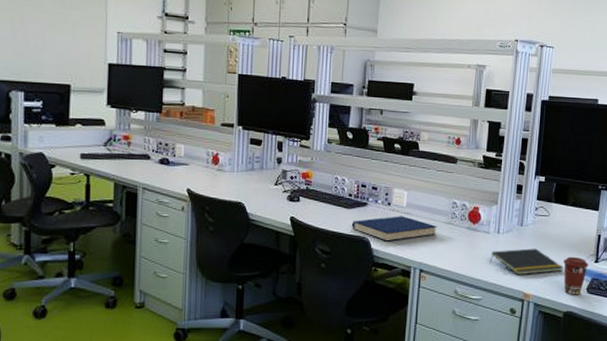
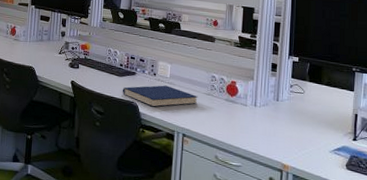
notepad: present [490,248,563,276] -> none [248,122,321,147]
coffee cup: present [563,256,589,295] -> none [321,132,347,171]

